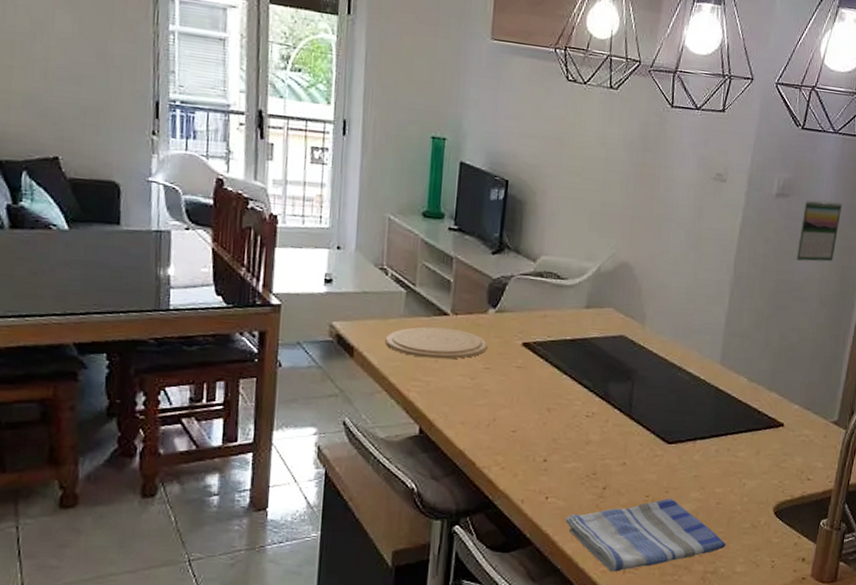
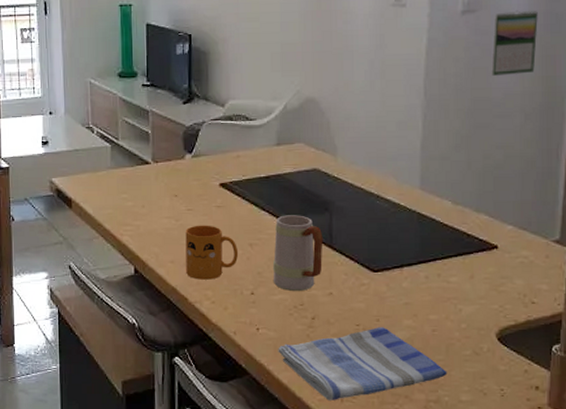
plate: present [385,326,488,360] -> none [97,175,188,204]
mug: none [477,385,535,444] -> present [185,225,239,280]
mug: none [567,381,623,460] -> present [272,215,323,291]

